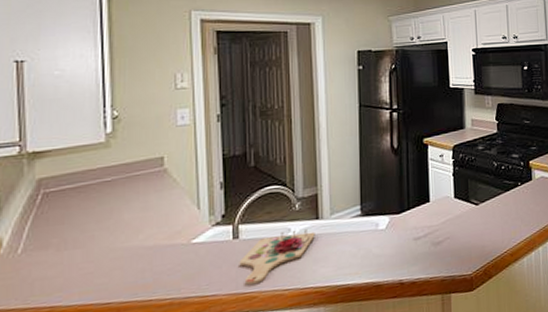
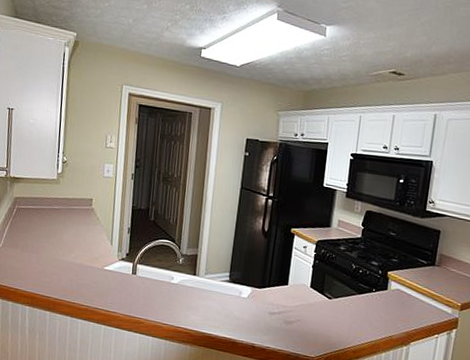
cutting board: present [239,229,315,286] -> none [134,277,191,313]

